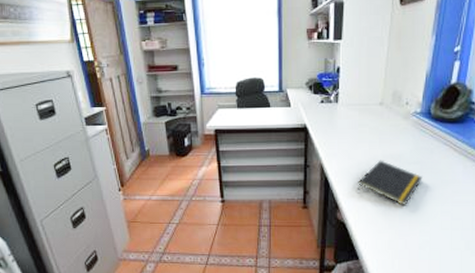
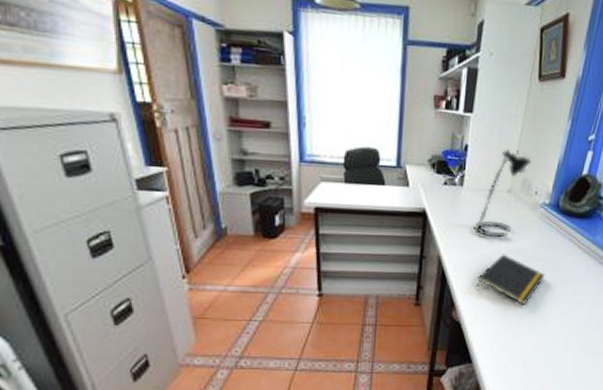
desk lamp: none [350,67,400,146] -> present [473,150,532,238]

